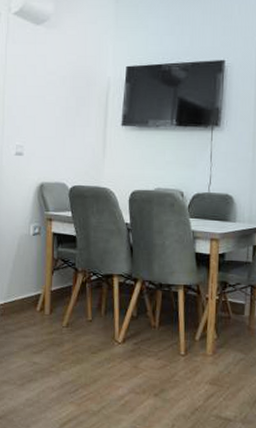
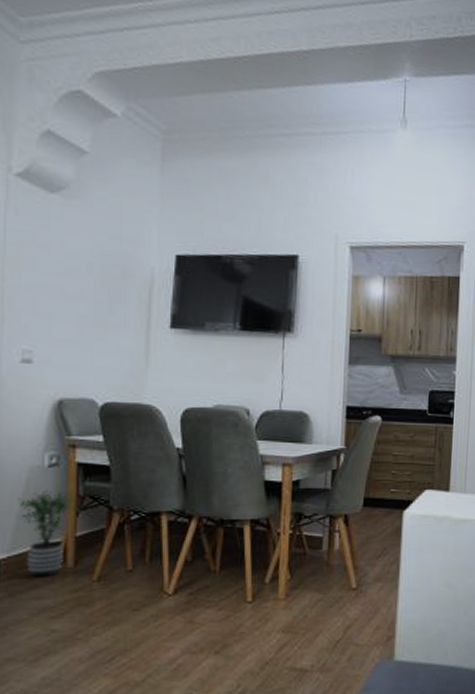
potted plant: none [11,253,55,321] -> present [17,490,80,578]

